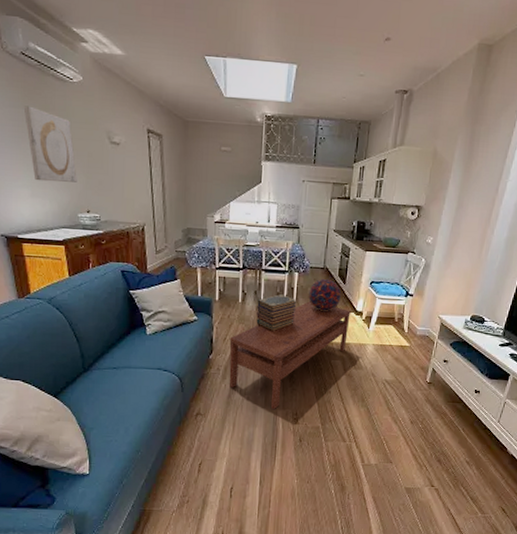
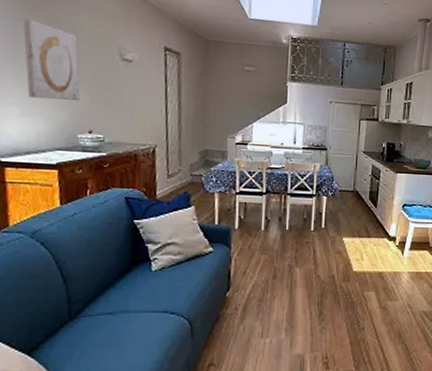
coffee table: present [229,301,351,410] -> none [248,227,383,354]
book stack: present [256,294,297,332] -> none [280,220,326,263]
decorative sphere: present [308,279,342,311] -> none [338,203,373,237]

